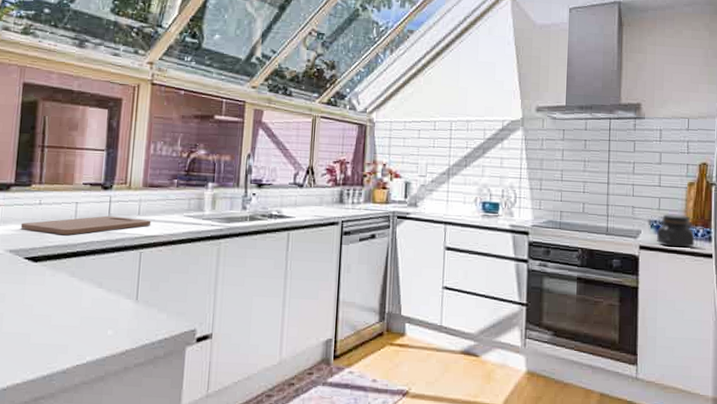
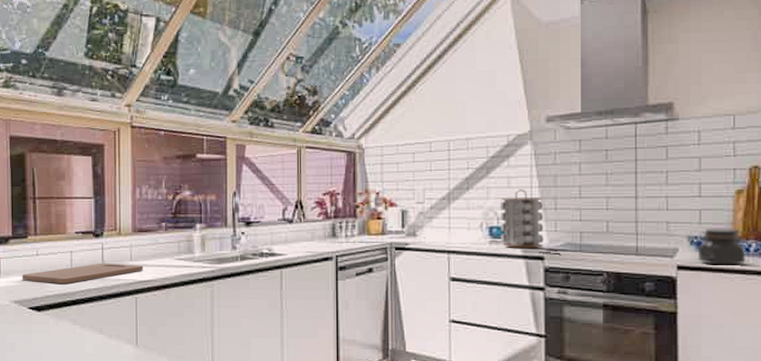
spice rack: none [492,169,530,224] -> present [499,189,544,248]

